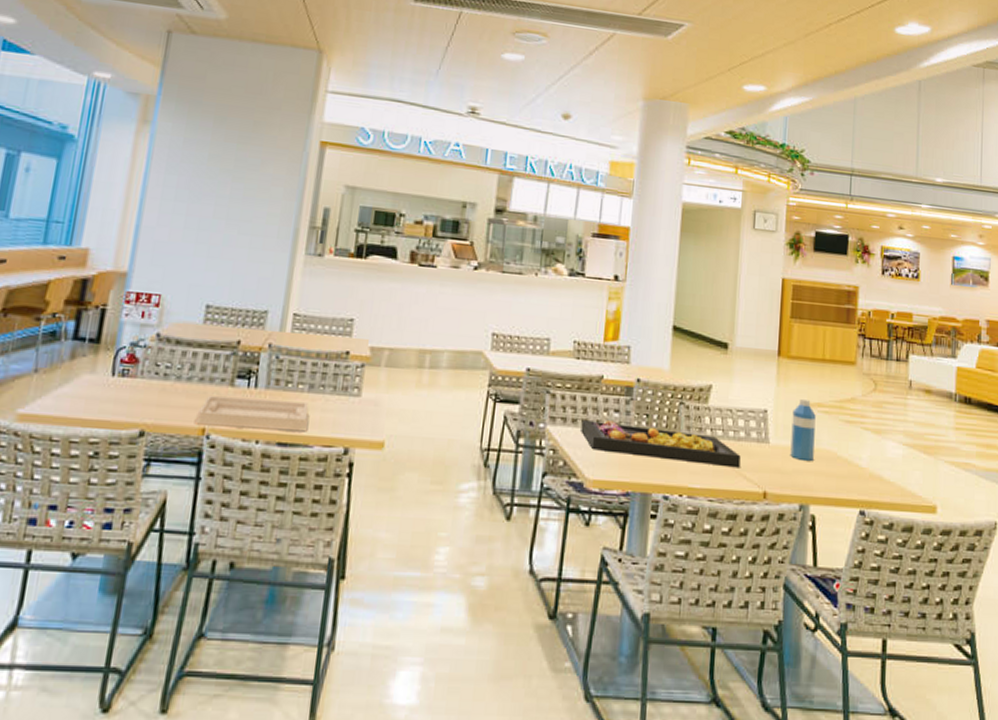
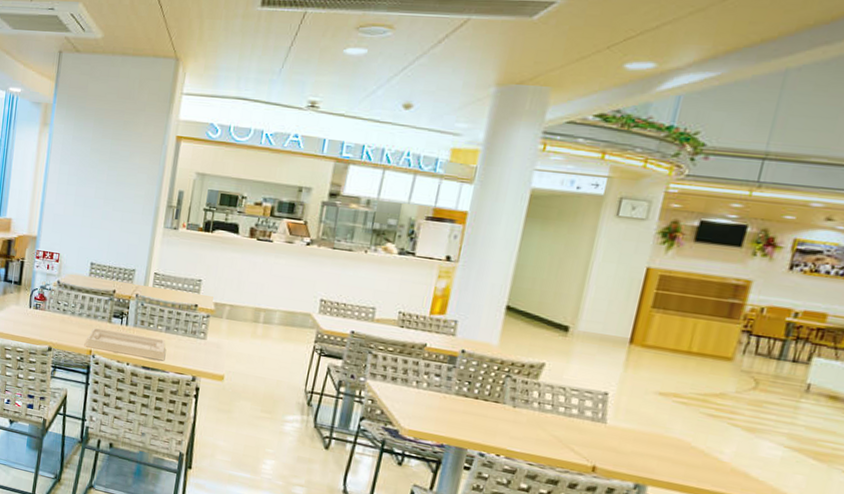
food tray: present [581,419,741,468] -> none [400,378,570,441]
water bottle: present [790,400,816,462] -> none [630,387,670,447]

